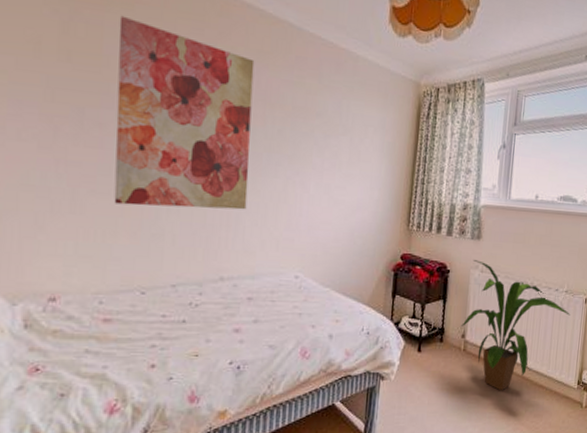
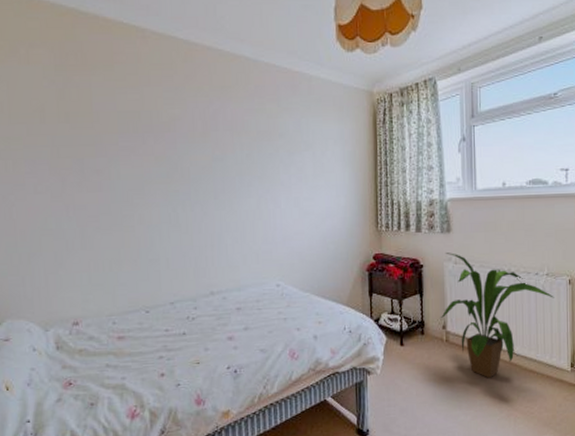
wall art: present [114,15,255,210] -> none [103,76,227,237]

